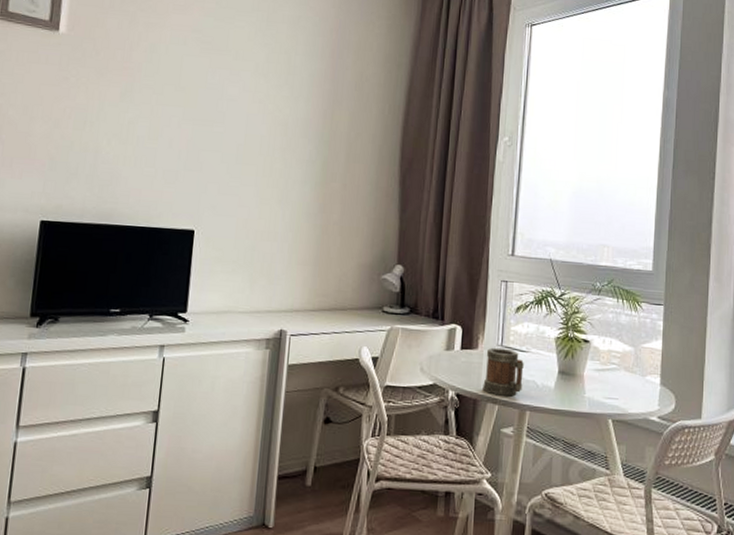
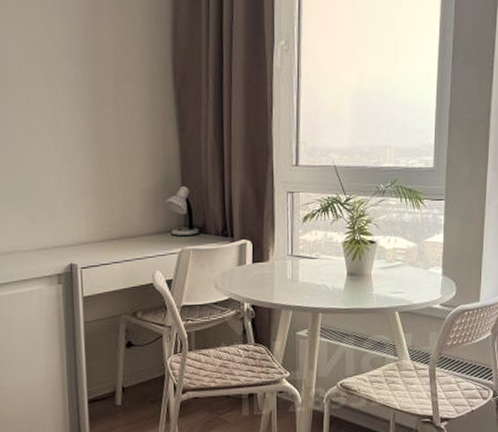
mug: present [483,347,524,397] -> none [276,257,314,302]

